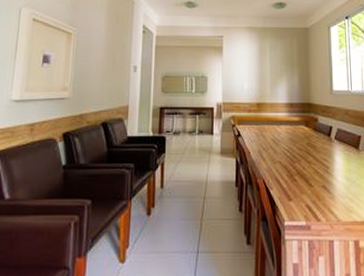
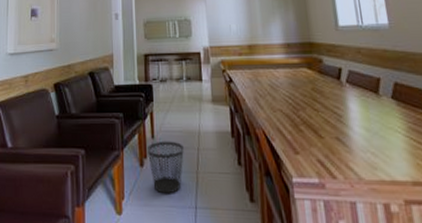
wastebasket: none [156,190,191,241] -> present [148,141,184,194]

